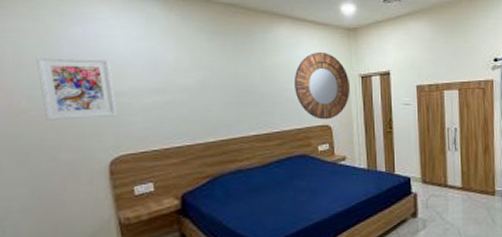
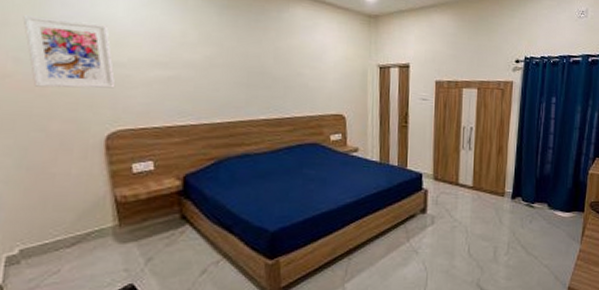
home mirror: present [295,51,349,120] -> none [309,37,367,109]

